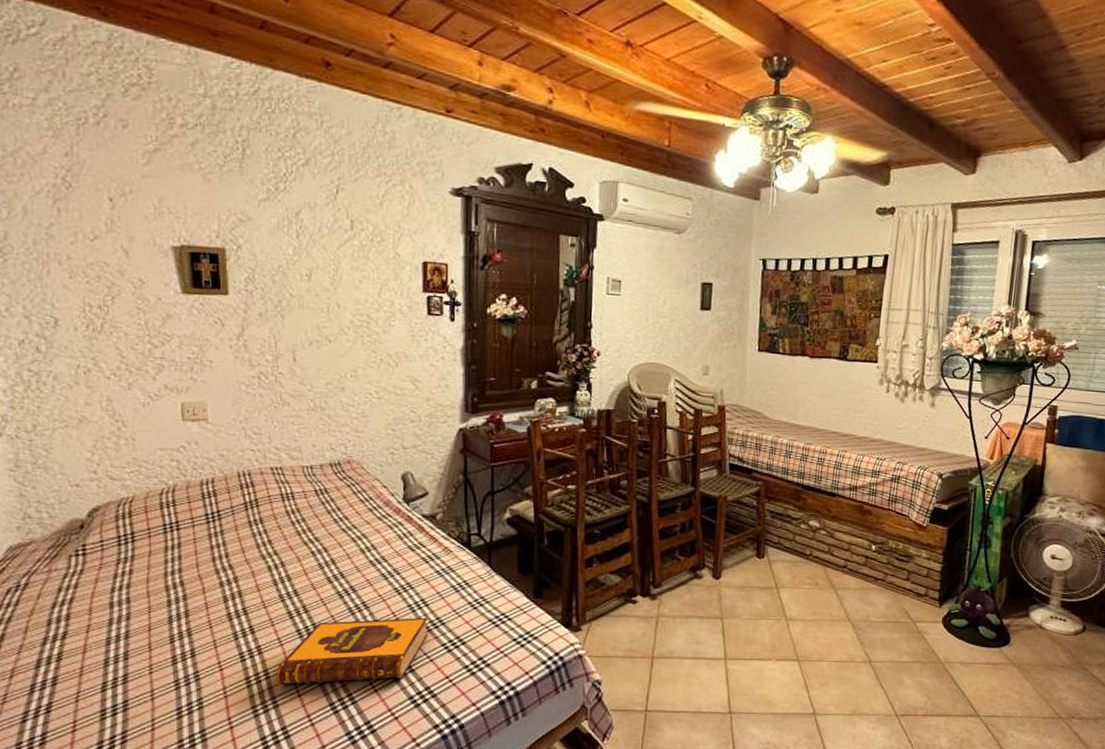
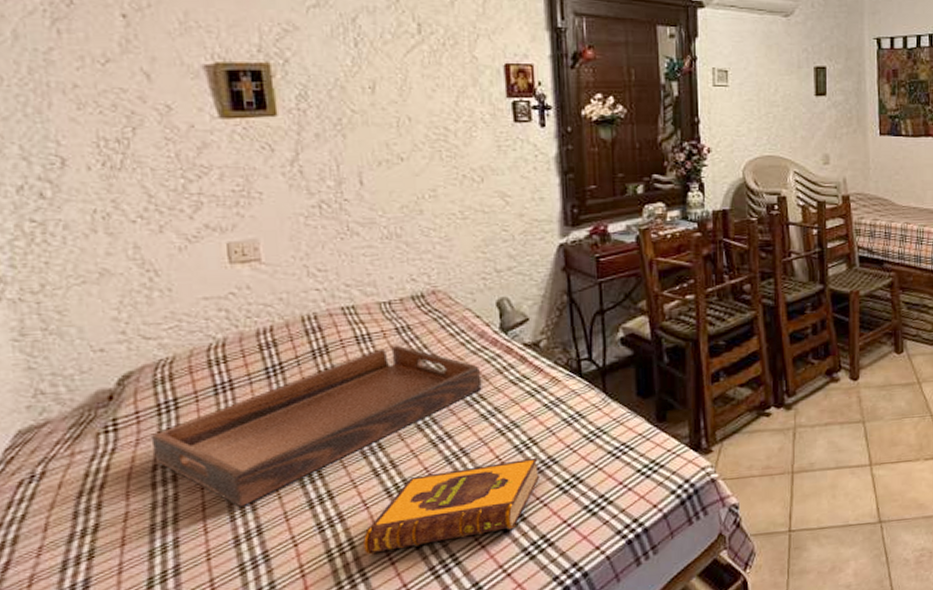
serving tray: none [111,505,384,632] -> present [150,345,482,508]

